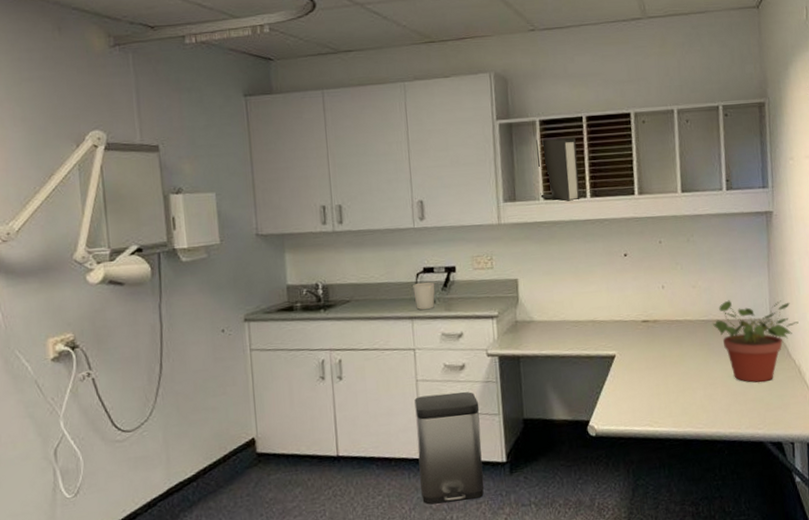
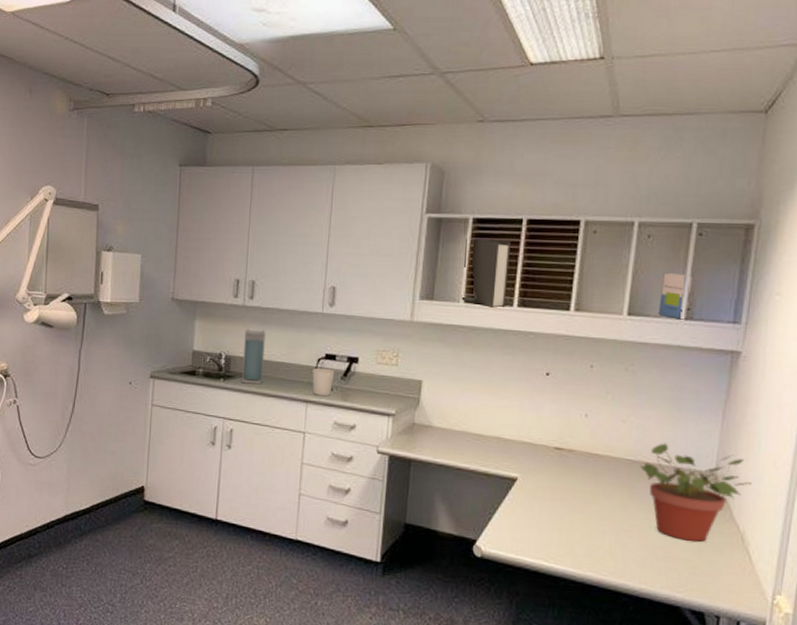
soap dispenser: none [339,253,365,311] -> present [242,329,266,385]
pedal bin: present [414,391,484,505] -> none [290,479,361,592]
book: none [703,150,728,191] -> present [658,272,693,320]

